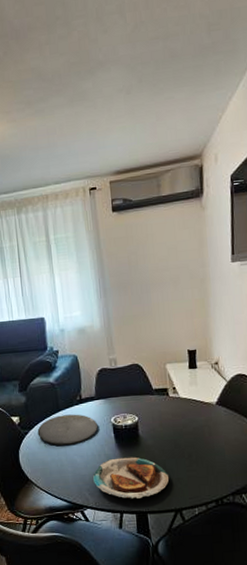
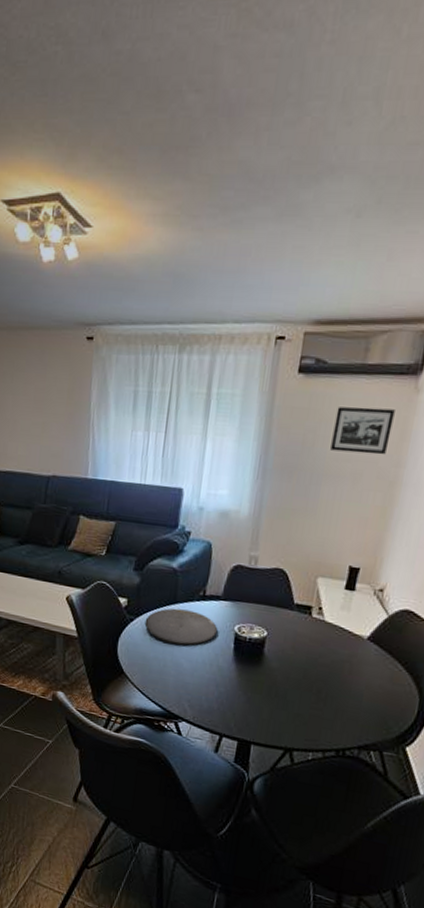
plate: present [92,457,170,499] -> none [196,672,288,726]
picture frame: none [148,225,193,265] -> present [330,407,395,455]

